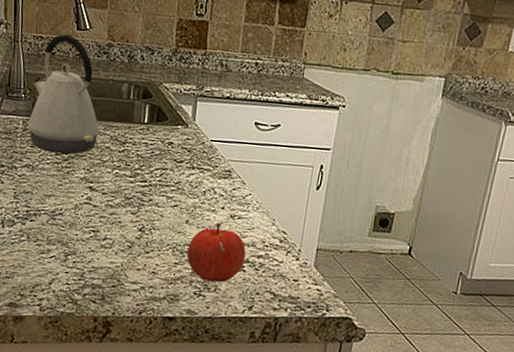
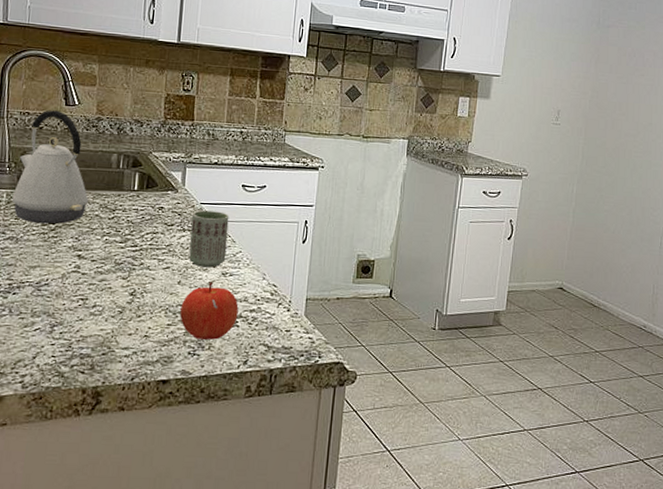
cup: none [197,148,240,209] -> present [189,210,229,268]

